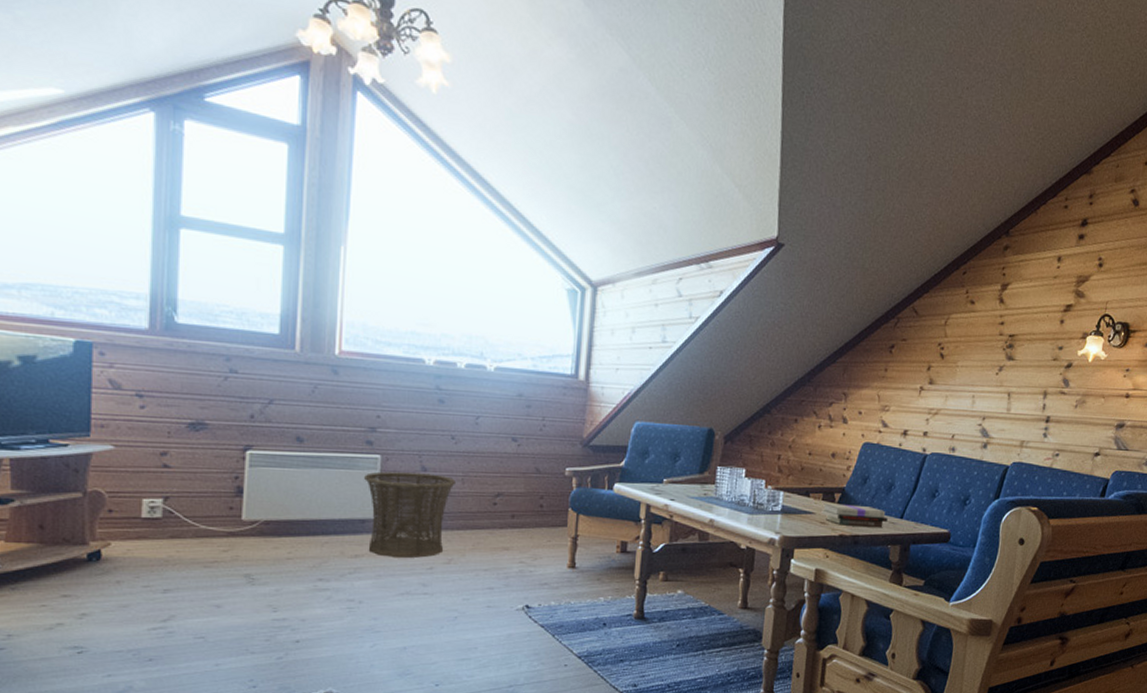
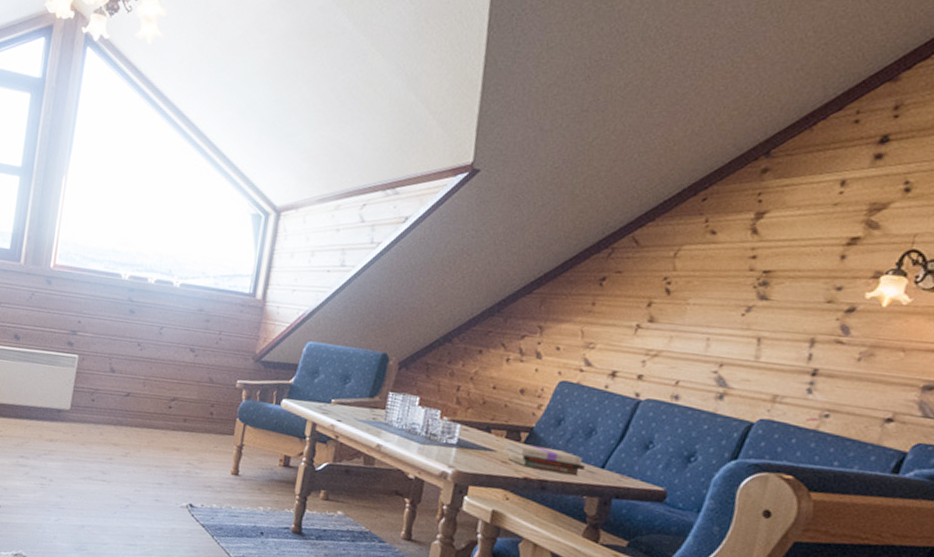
basket: present [364,471,455,558] -> none [61,369,138,449]

